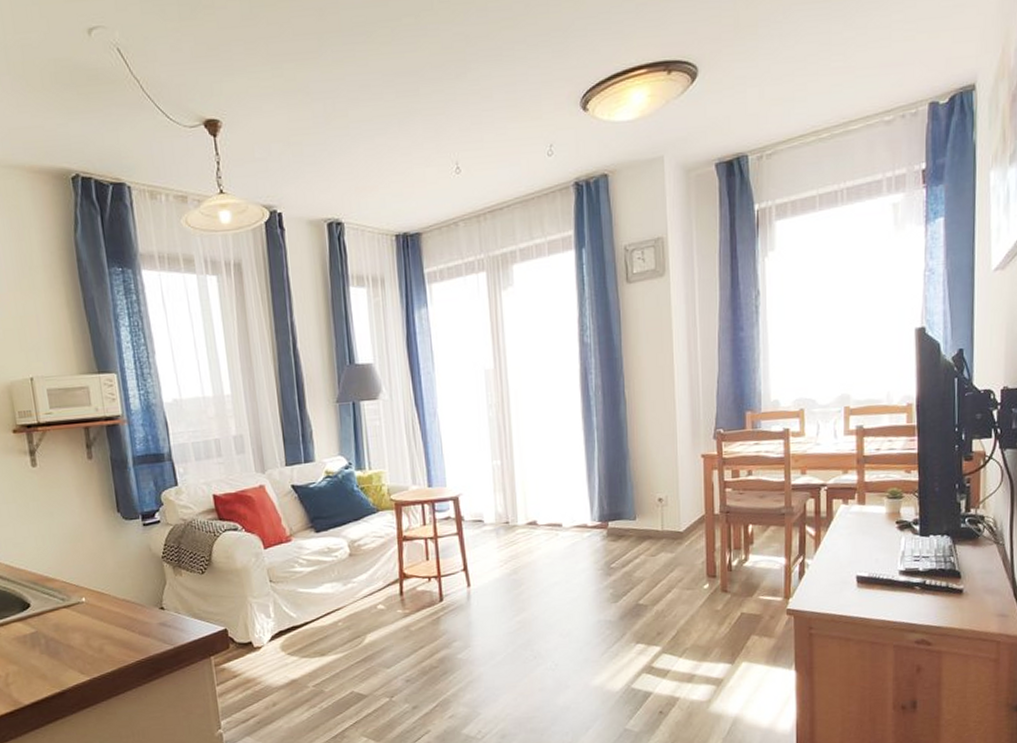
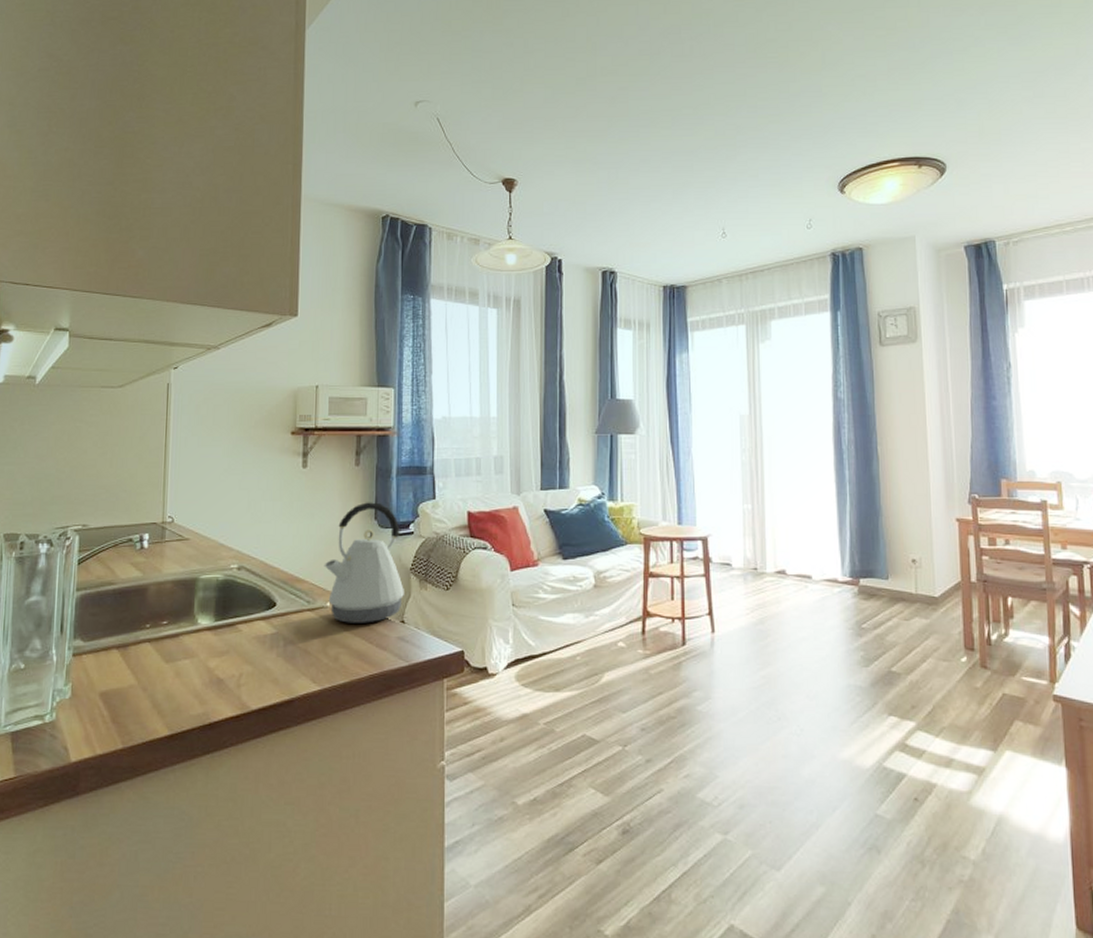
kettle: none [72,494,160,616] -> present [324,502,404,623]

